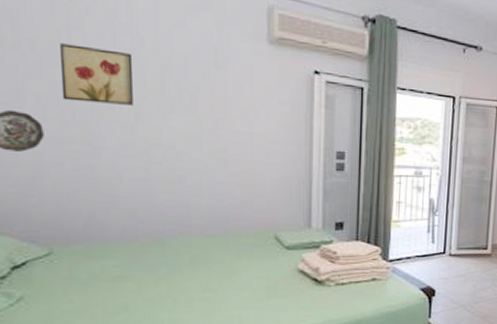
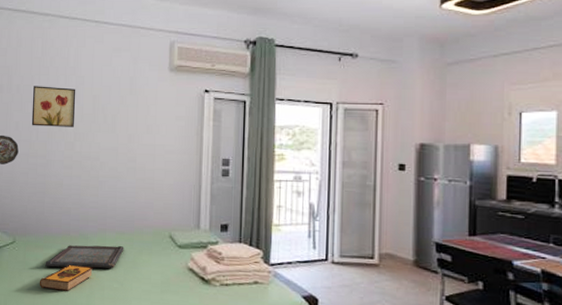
hardback book: none [96,276,175,308] -> present [39,264,93,291]
serving tray: none [103,251,217,281] -> present [45,245,124,269]

